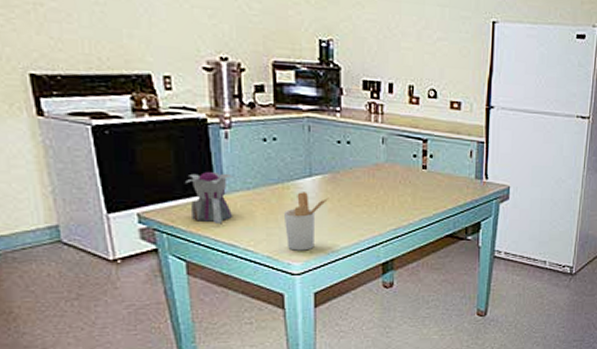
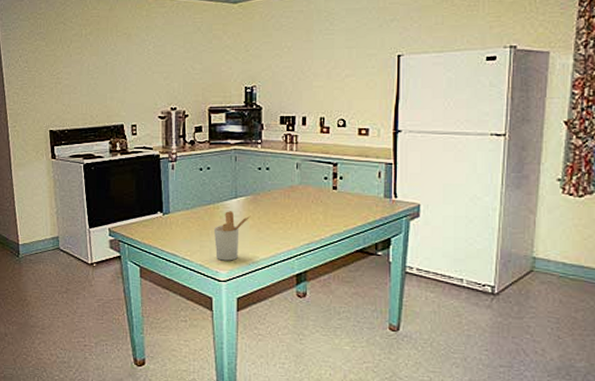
teapot: present [186,172,234,225] -> none [143,196,177,238]

